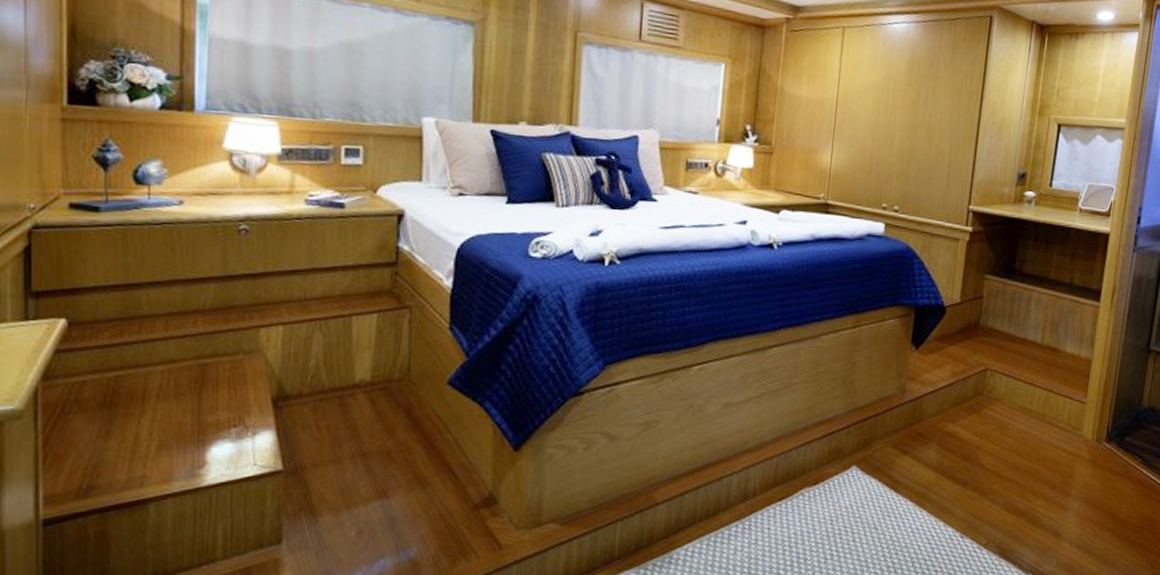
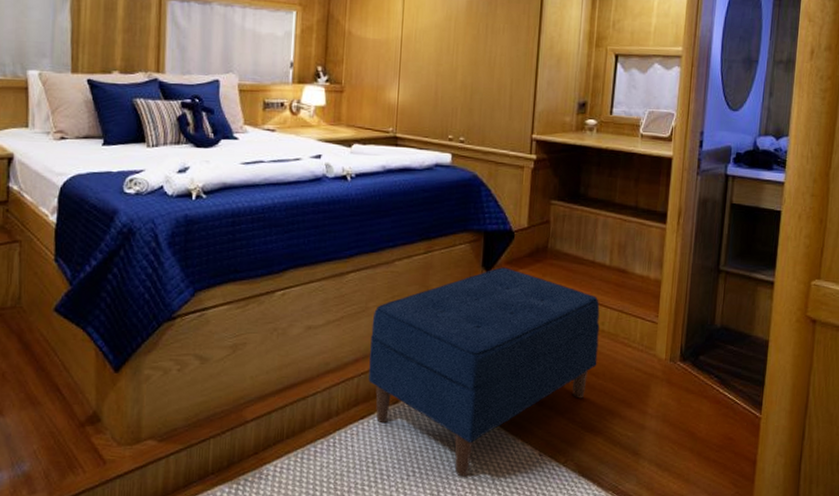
bench: none [788,343,1029,560] -> present [368,267,600,477]

